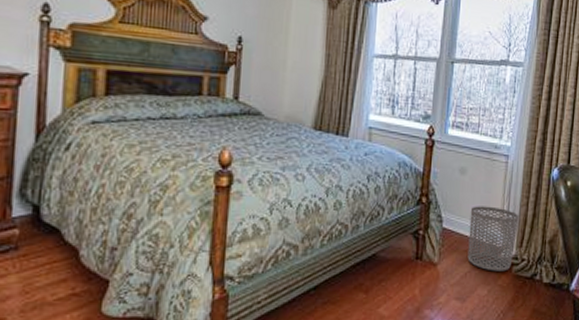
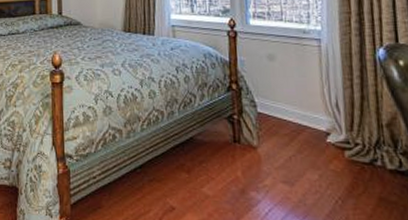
waste bin: present [467,206,519,271] -> none [285,90,345,156]

